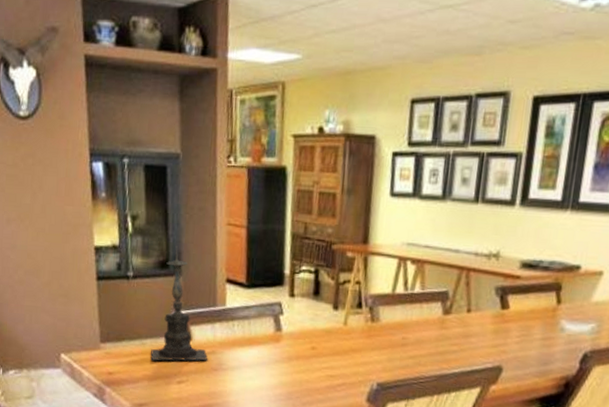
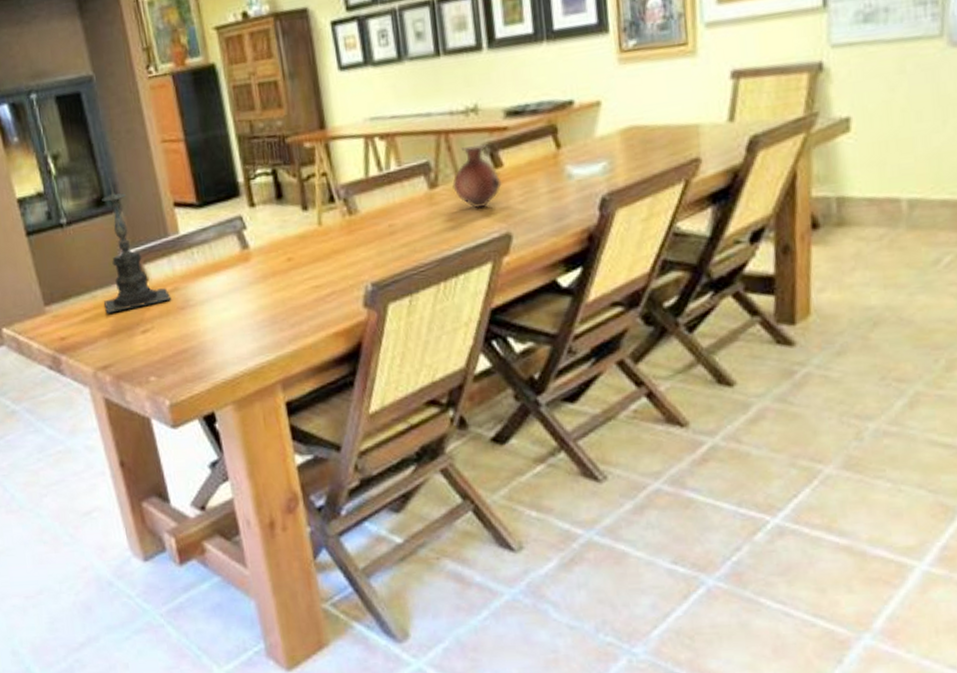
vase: none [463,286,505,340] -> present [452,143,502,208]

